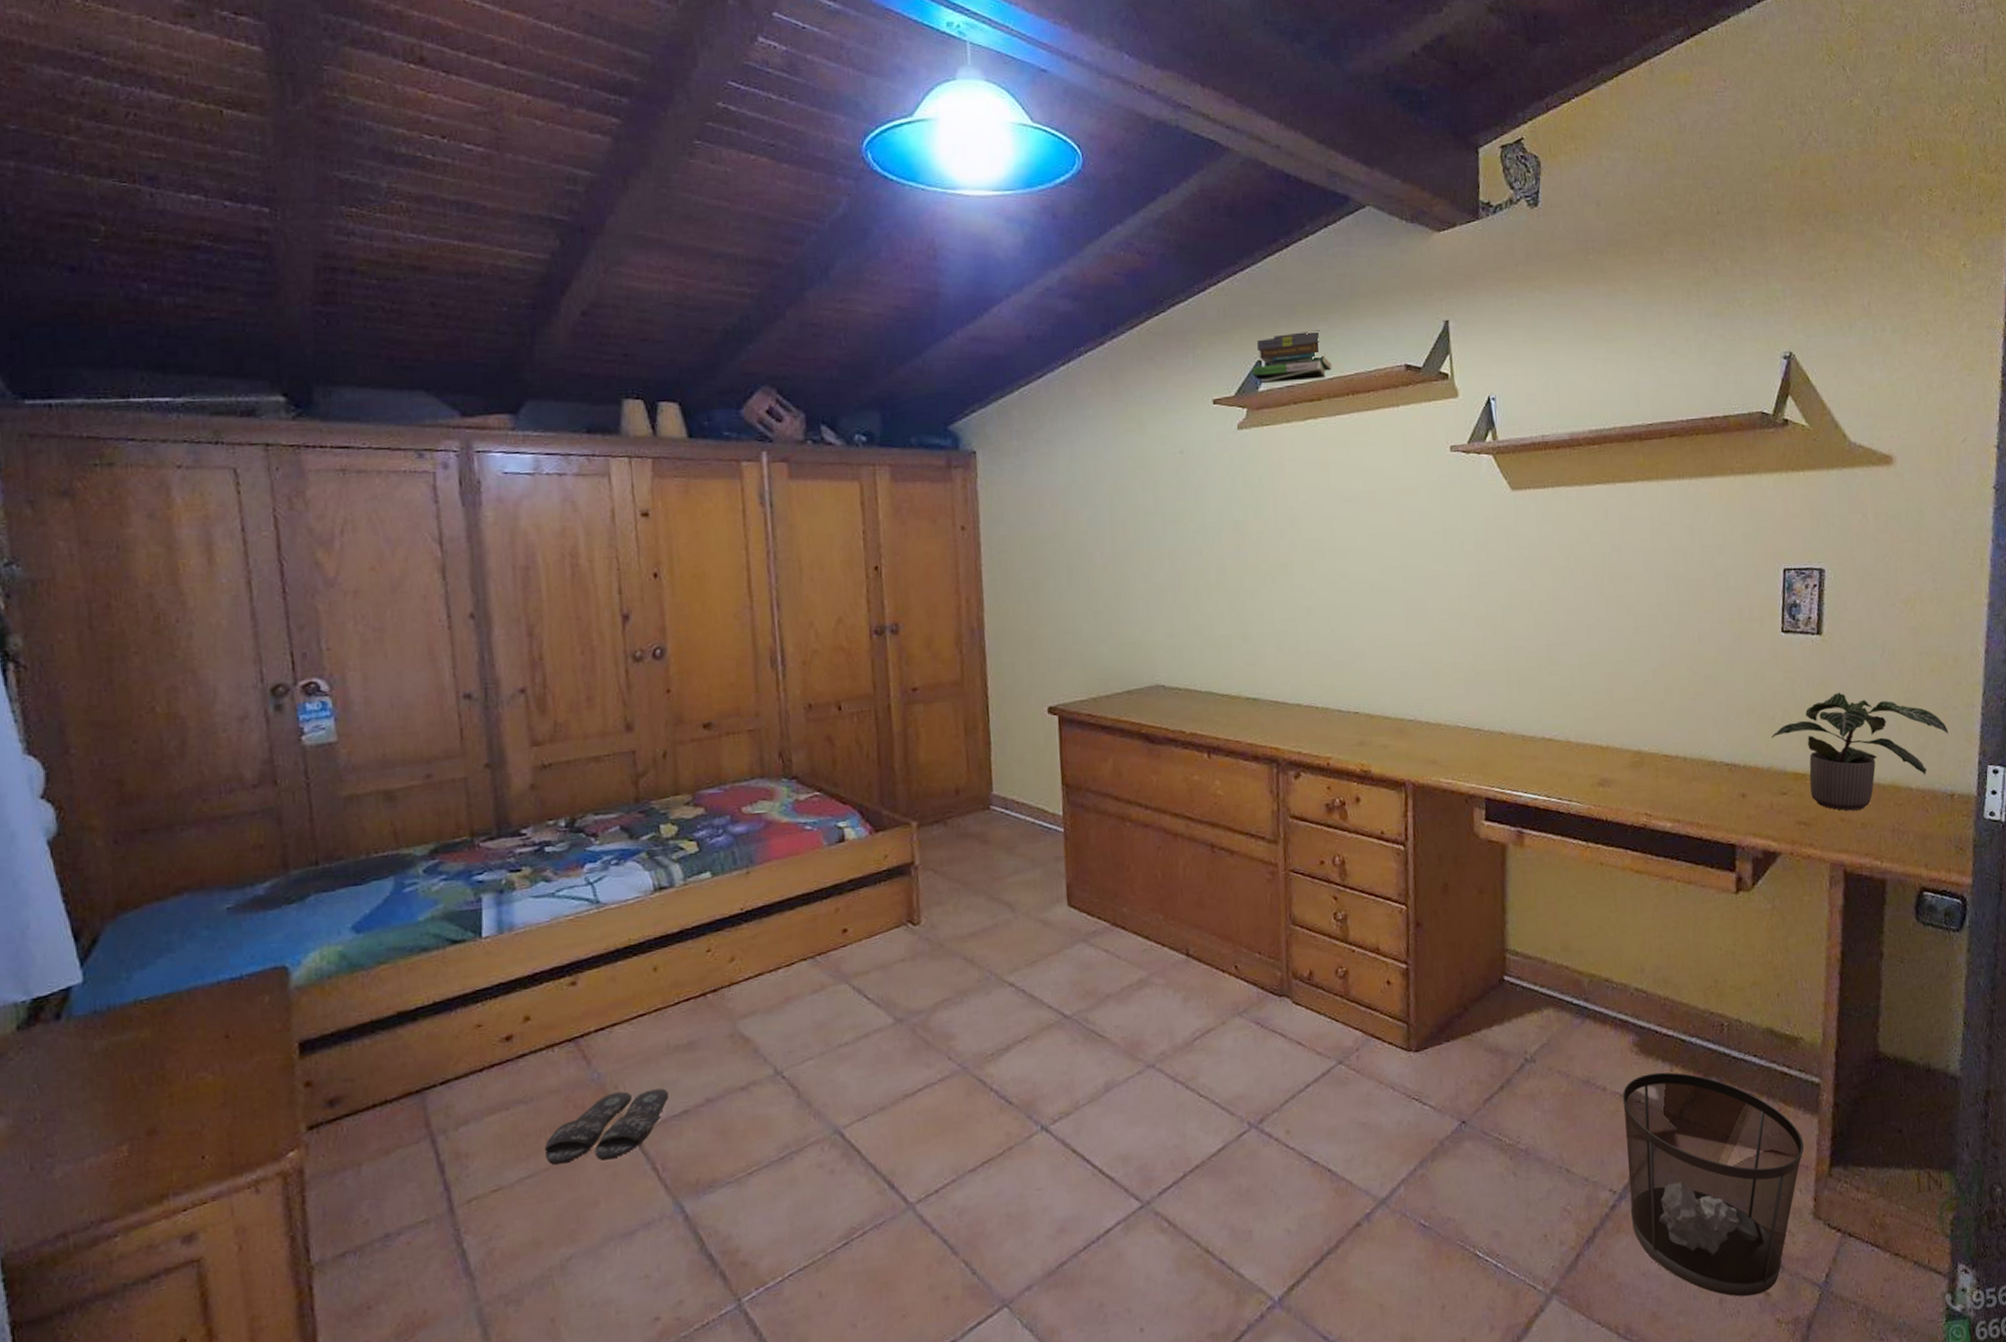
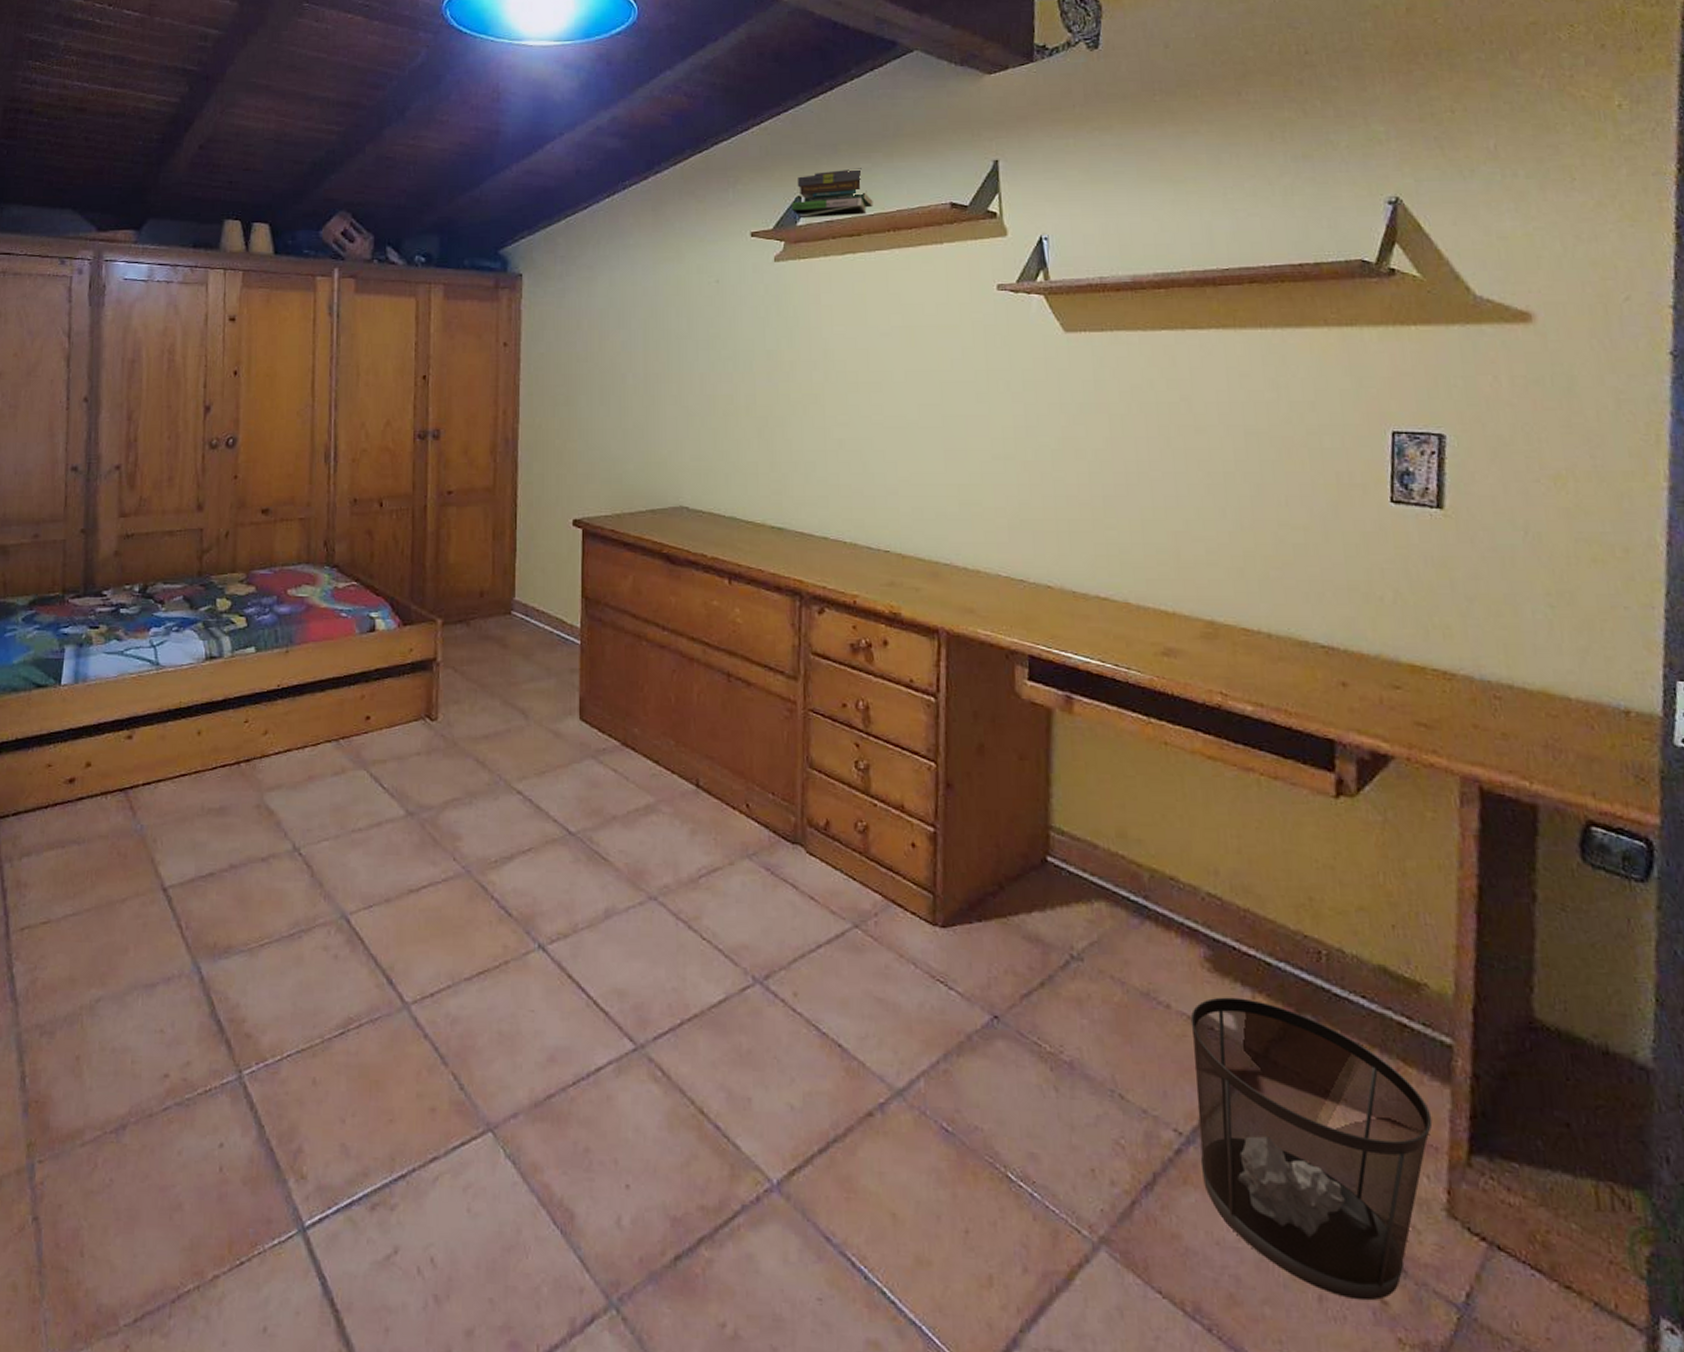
slippers: present [544,1088,668,1165] -> none [88,845,198,910]
potted plant: present [1771,692,1949,811] -> none [1379,576,1620,717]

